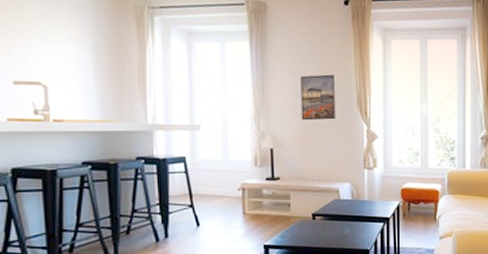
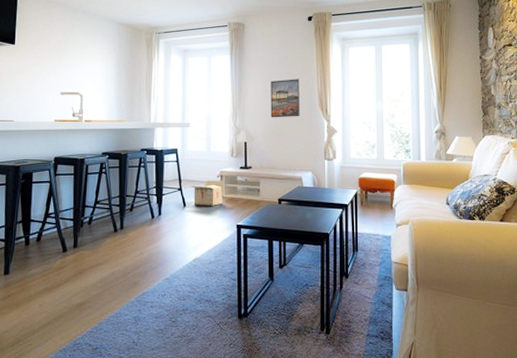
cardboard box: none [205,193,248,225] -> present [190,179,225,206]

